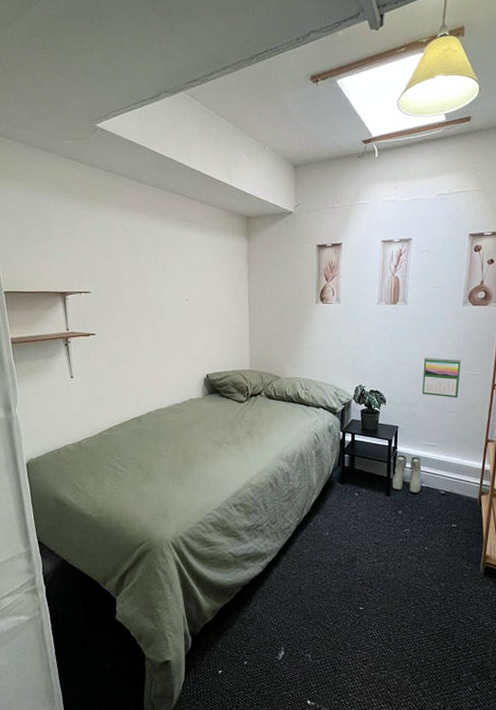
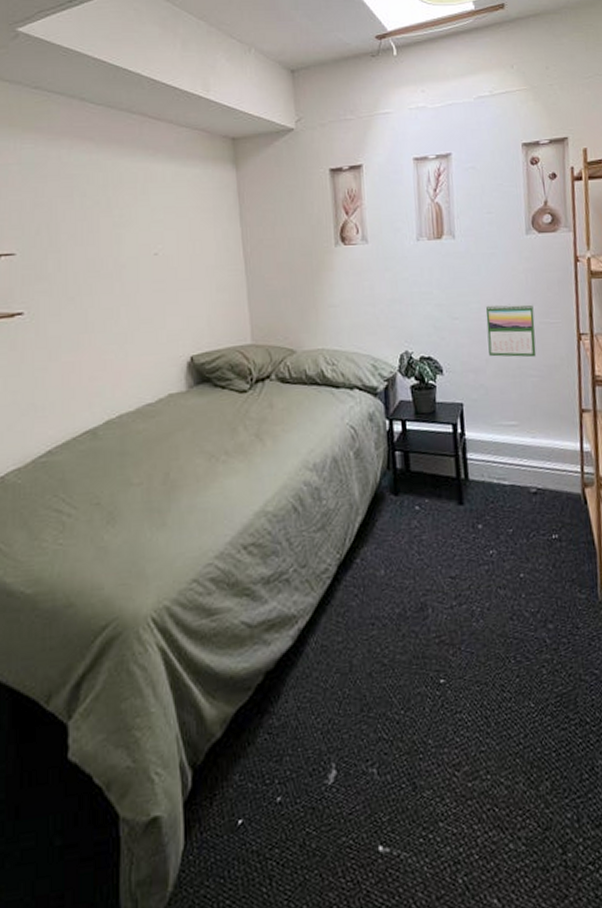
boots: present [392,455,422,494] -> none [463,443,504,497]

